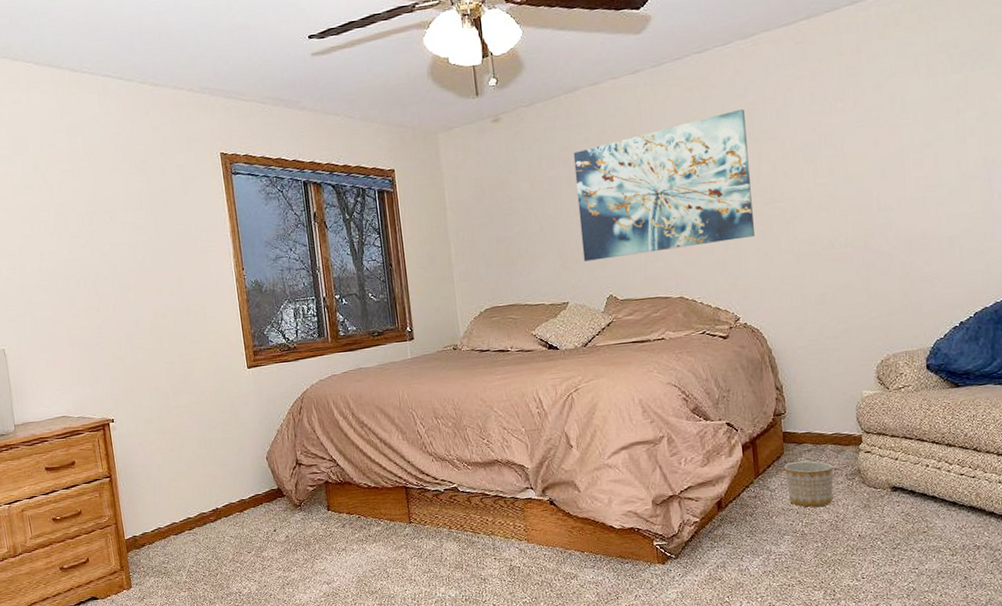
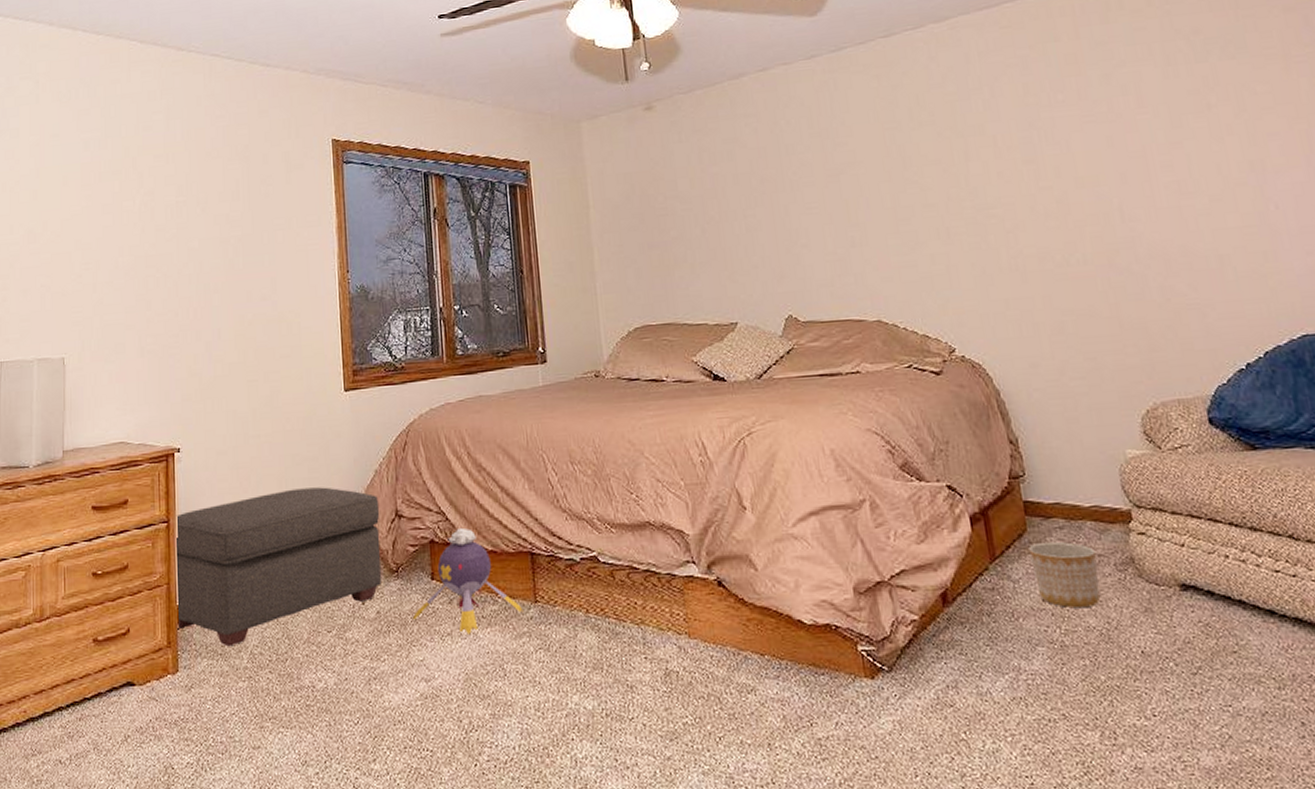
ottoman: none [116,444,288,568] -> present [176,487,381,647]
plush toy: none [314,470,401,549] -> present [412,527,524,634]
wall art: present [573,108,755,262] -> none [739,99,967,274]

